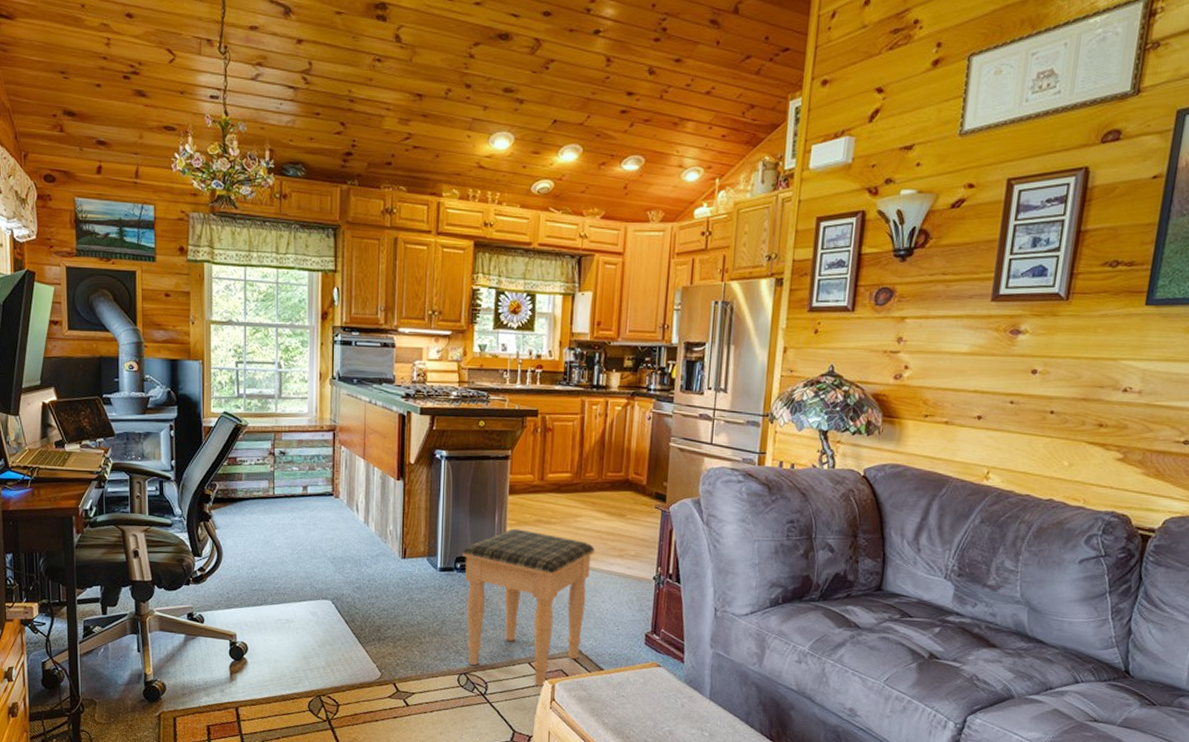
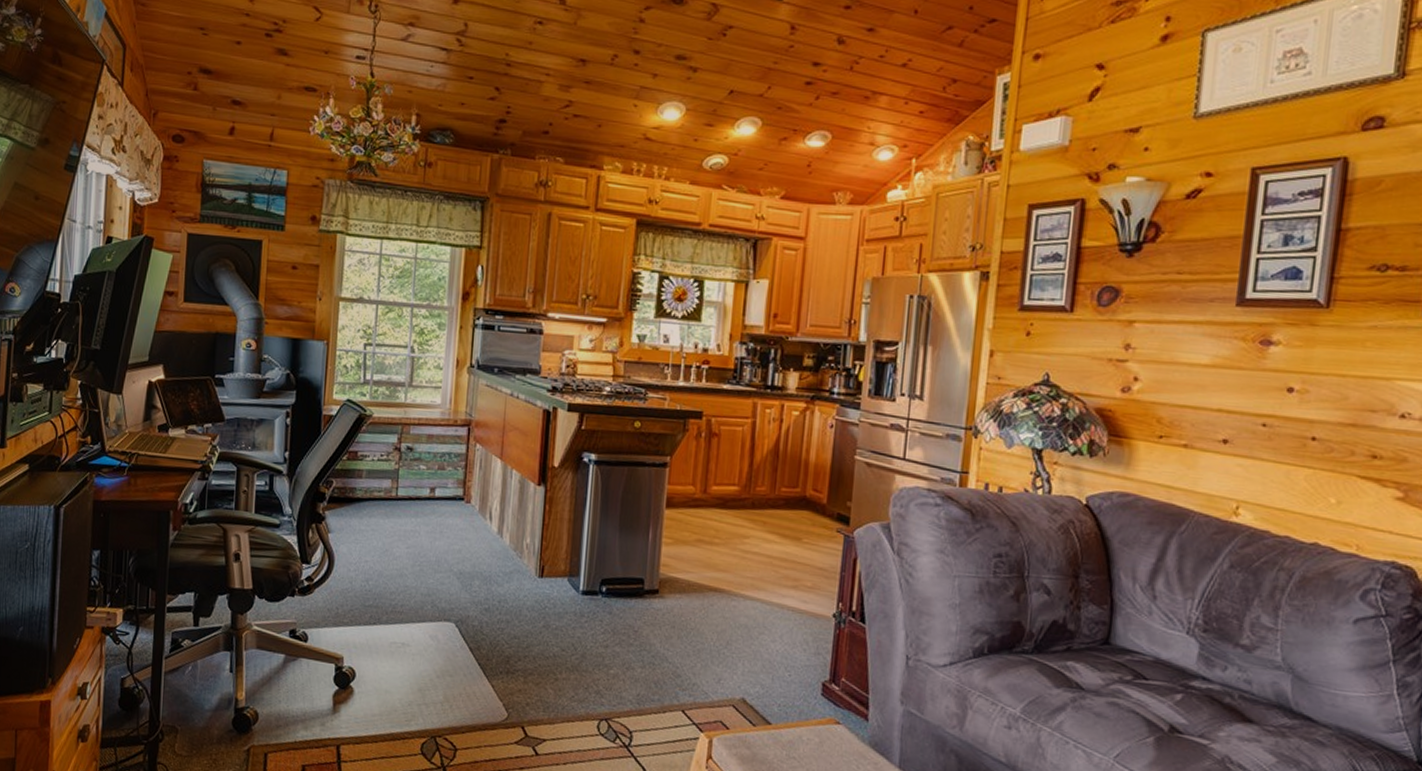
footstool: present [462,528,595,686] -> none [609,548,765,741]

